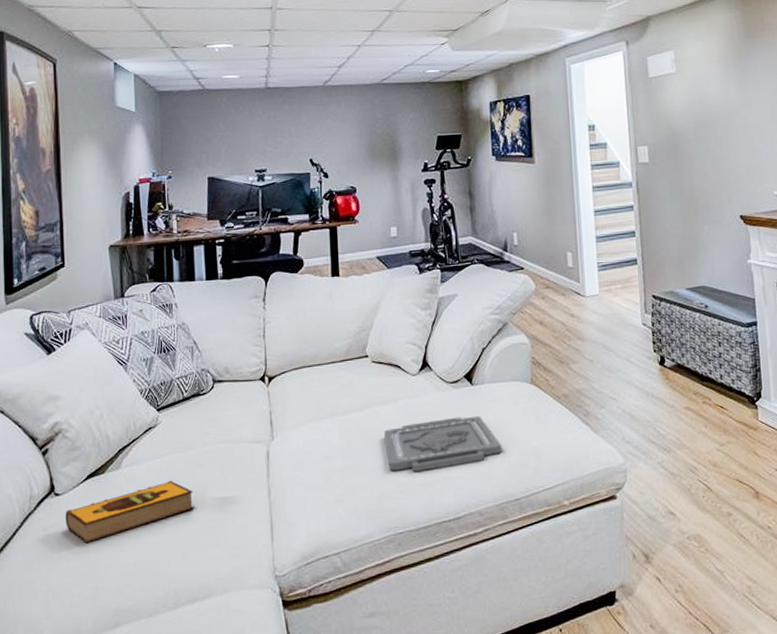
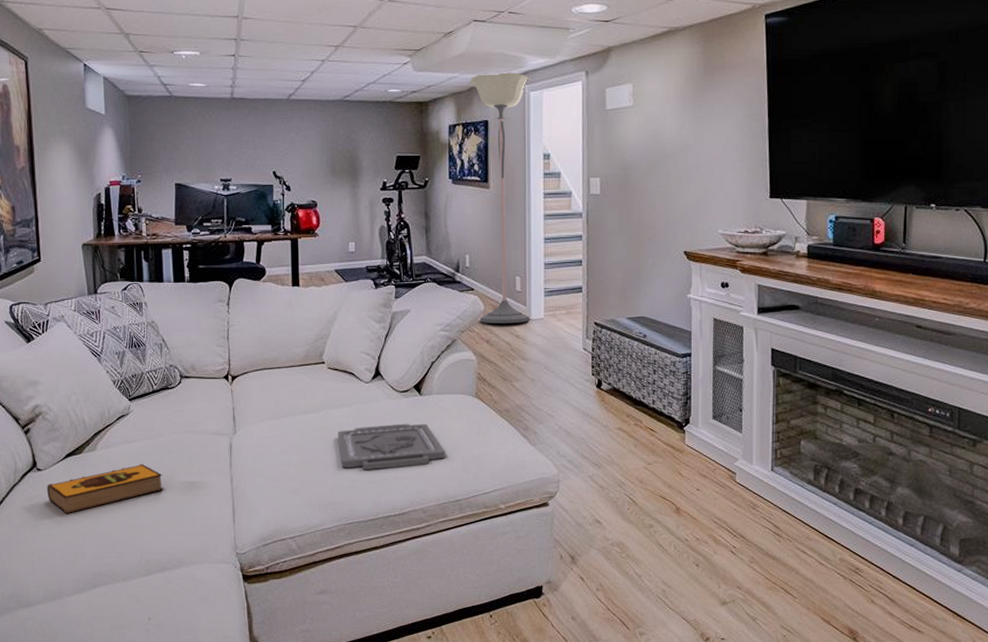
floor lamp: none [509,46,584,303] -> present [469,72,530,323]

